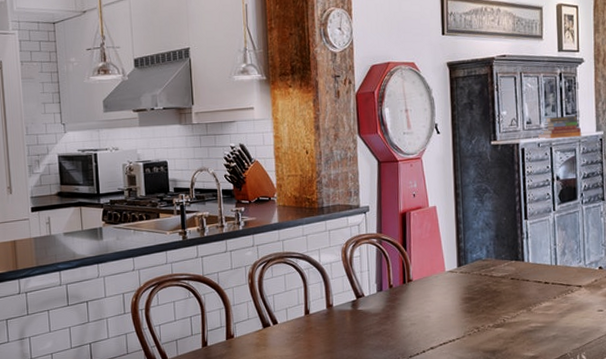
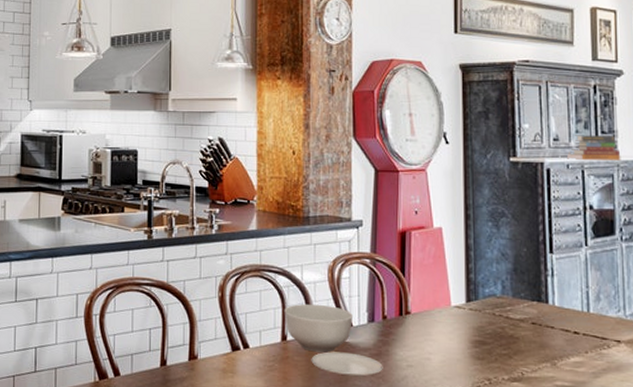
bowl: none [305,281,364,321] -> present [284,303,353,353]
plate: none [331,318,391,338] -> present [311,352,383,377]

